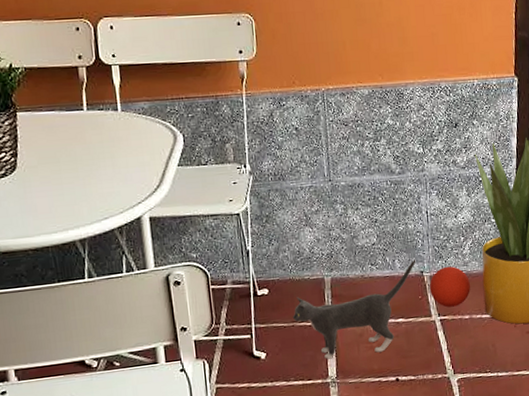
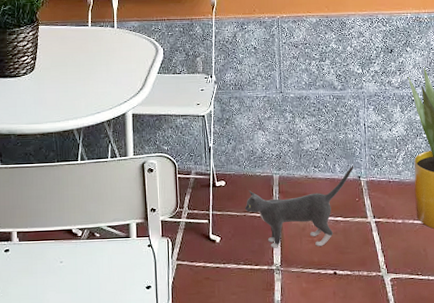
ball: present [429,266,470,308] -> none [365,173,403,211]

